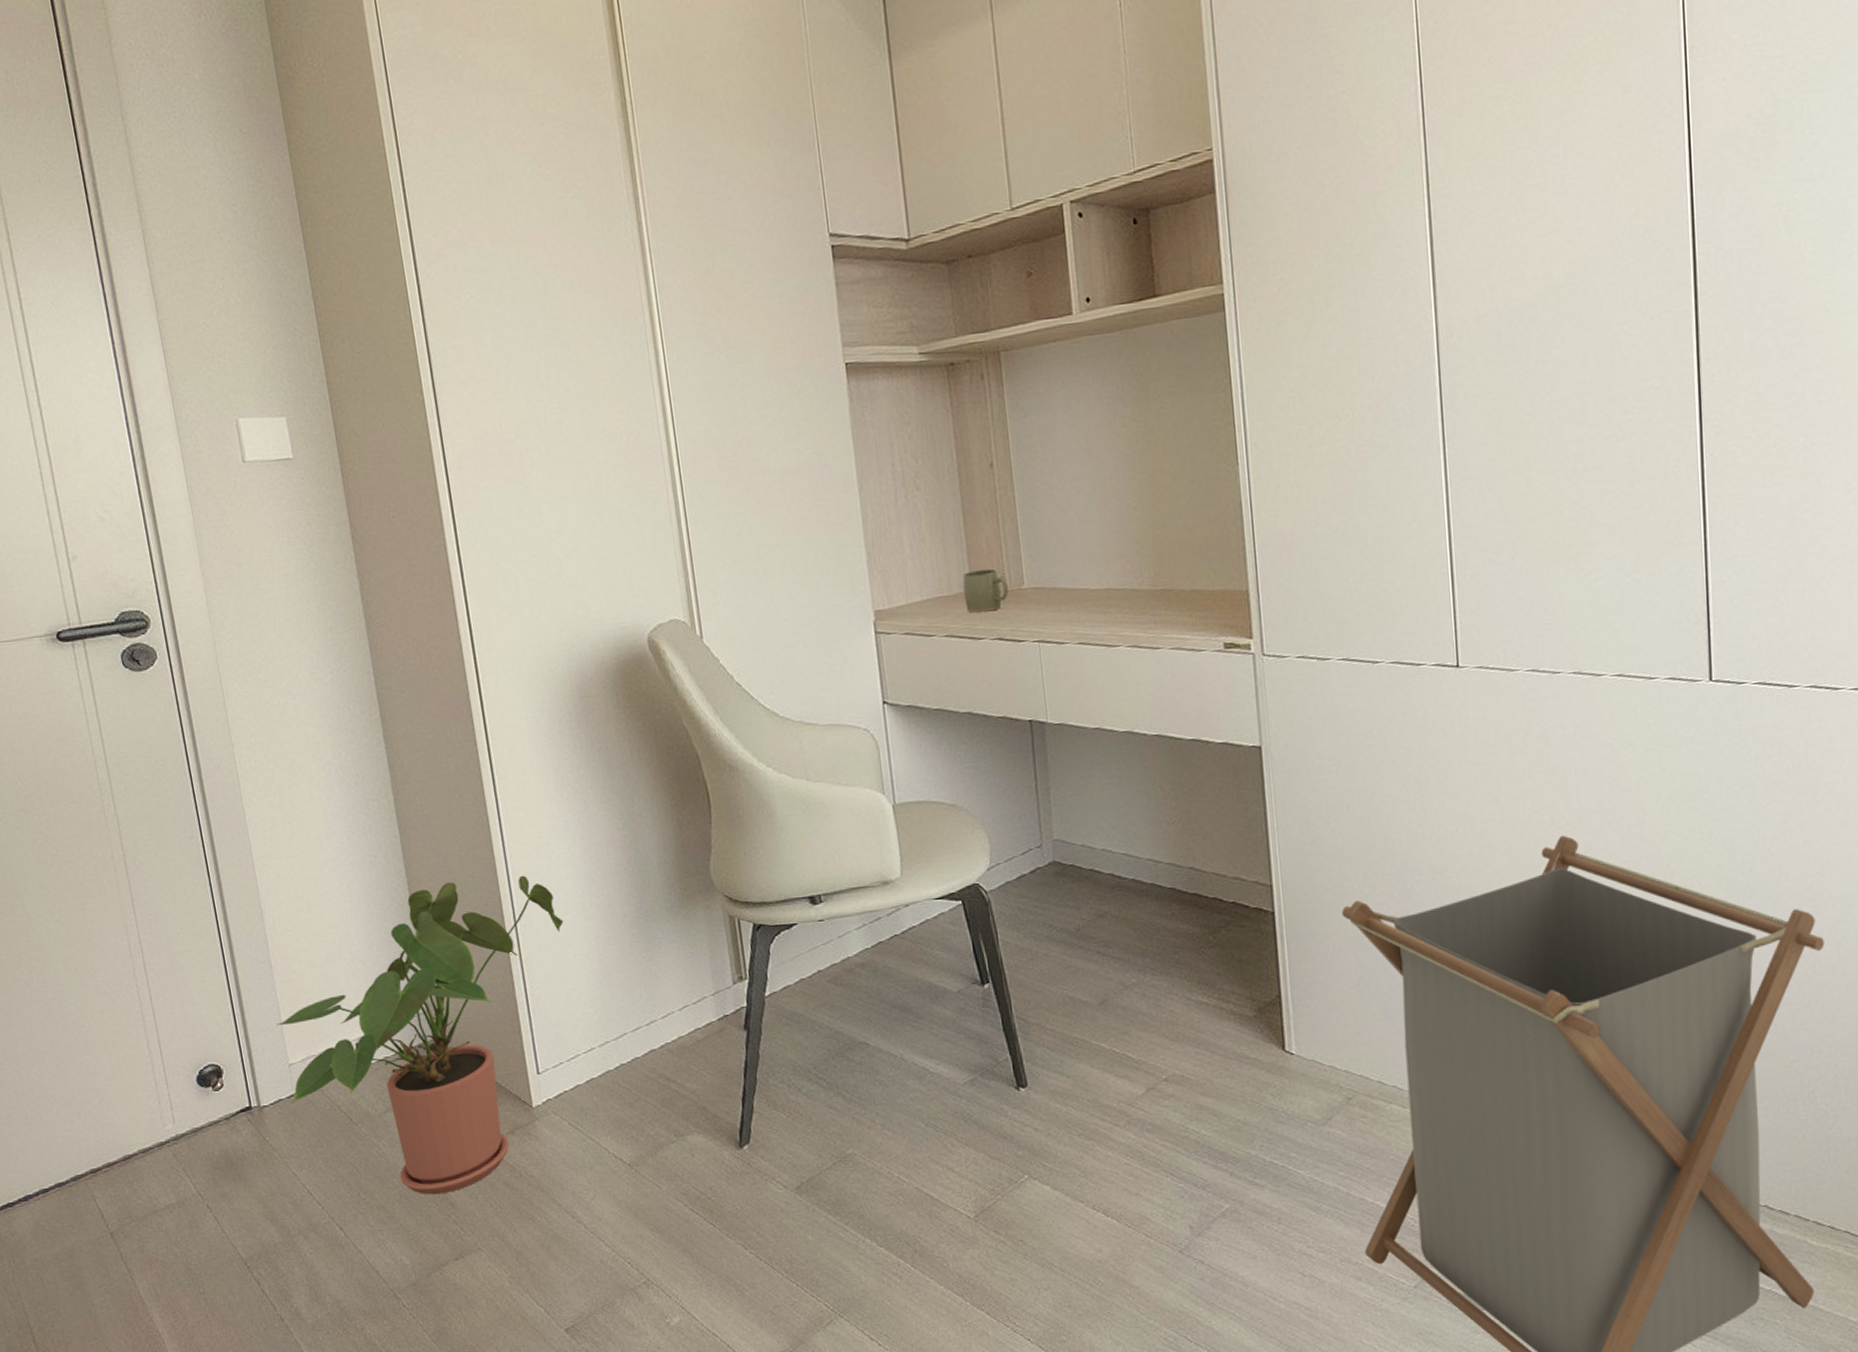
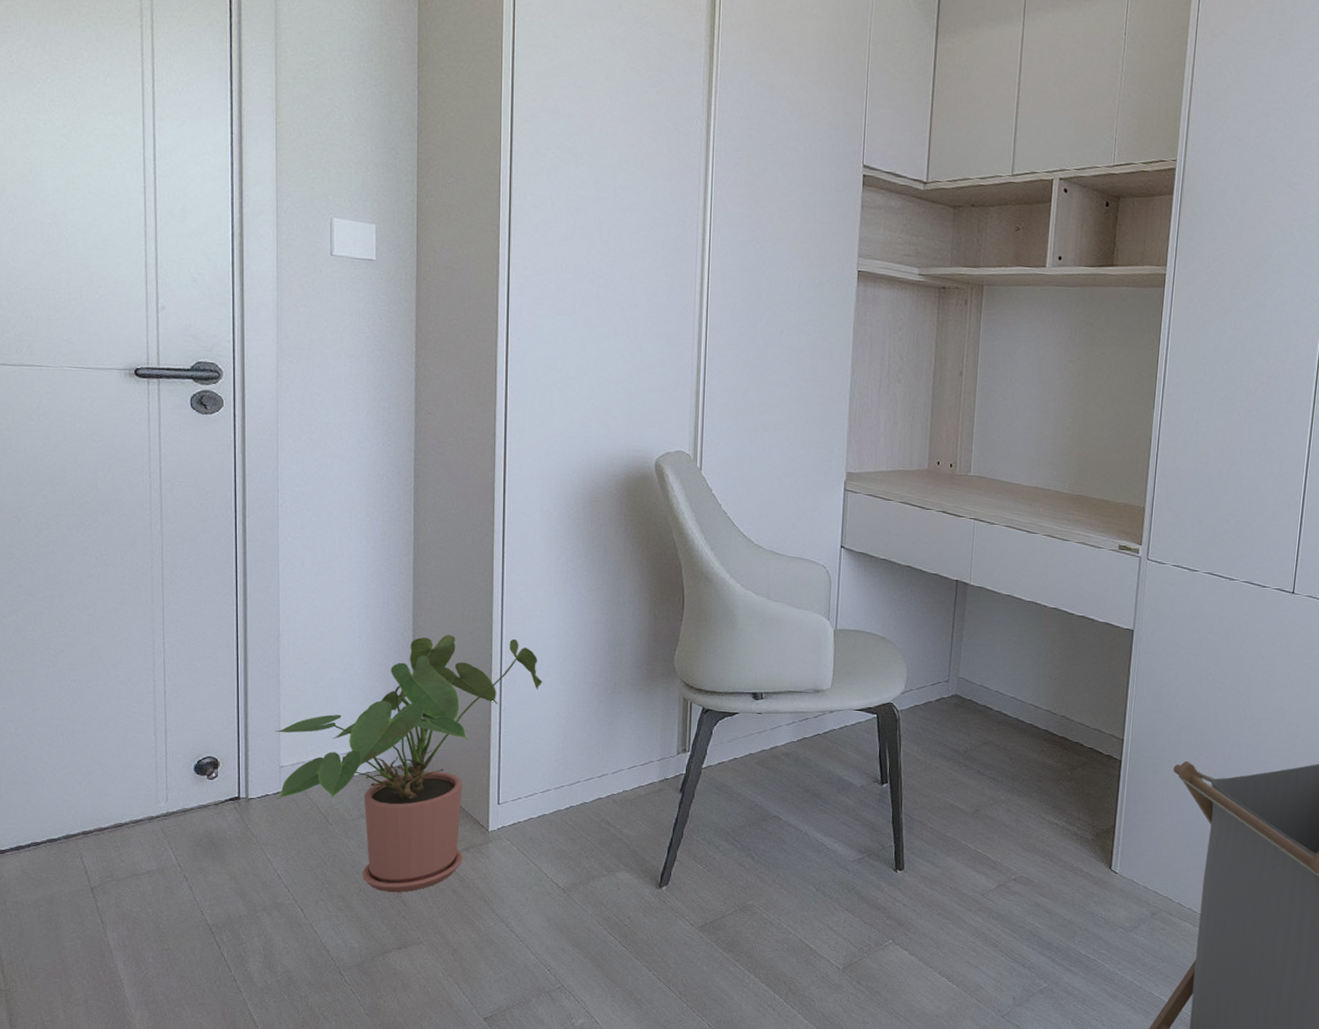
mug: present [962,568,1009,613] -> none [920,454,958,489]

